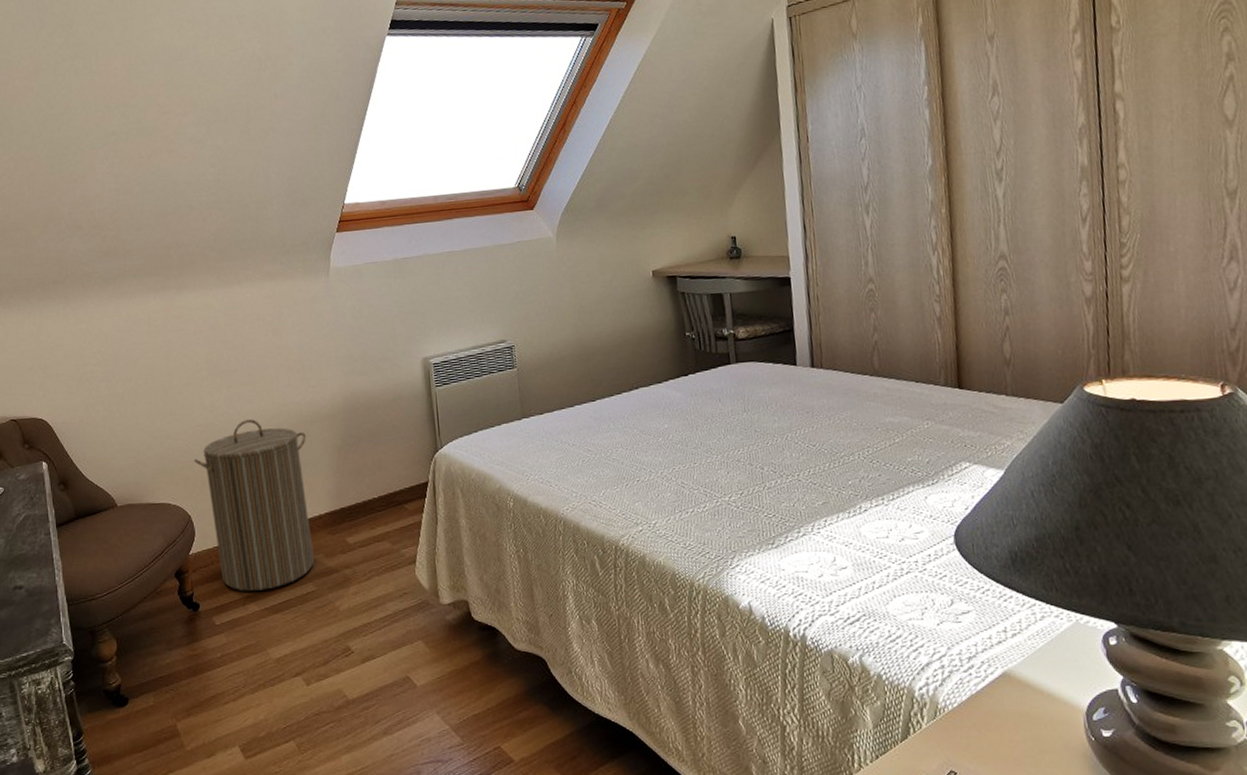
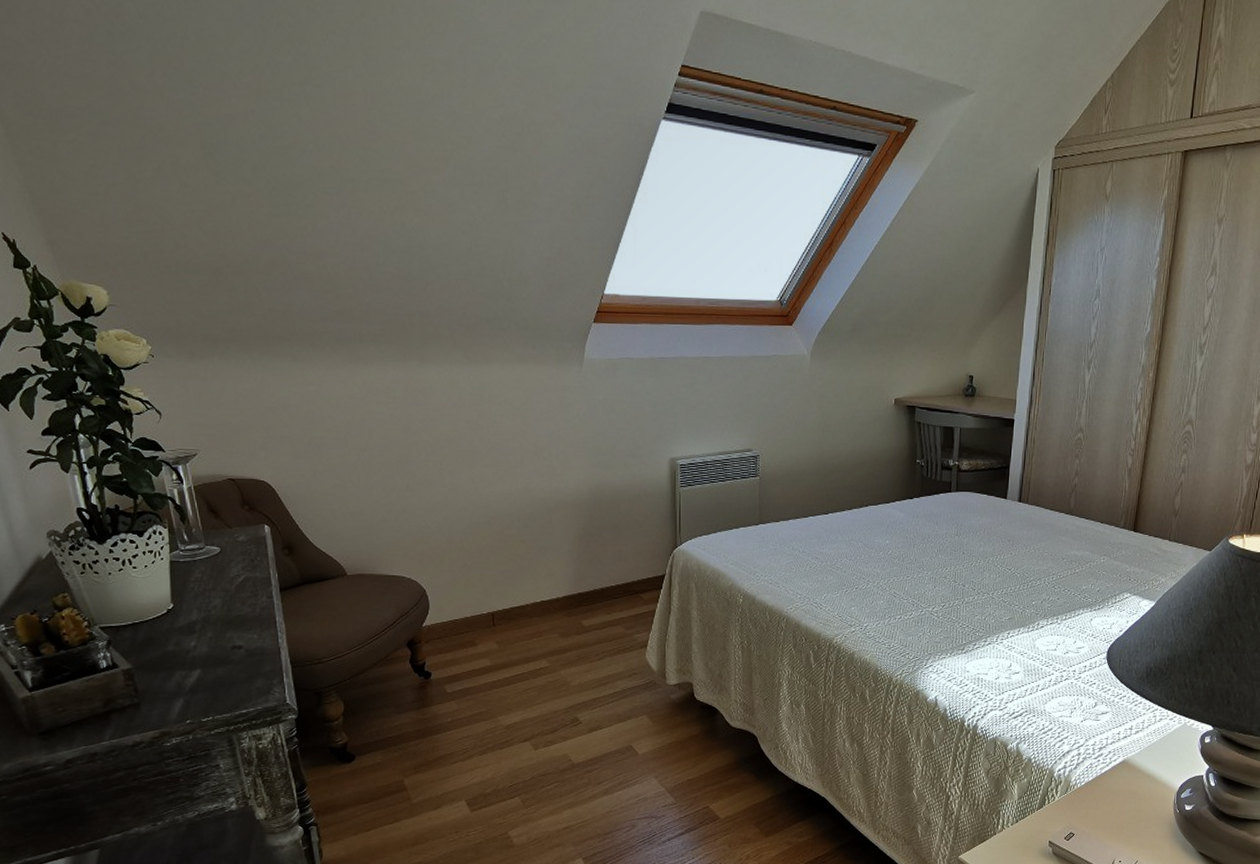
laundry hamper: present [194,419,314,591] -> none [431,502,549,663]

